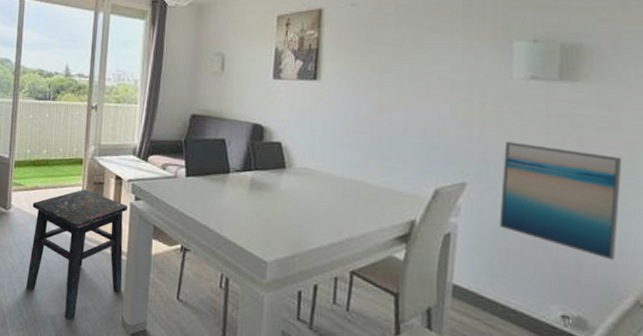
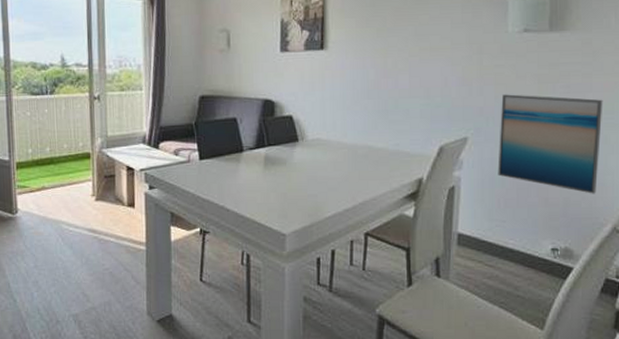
side table: present [26,189,128,321] -> none [41,184,144,317]

